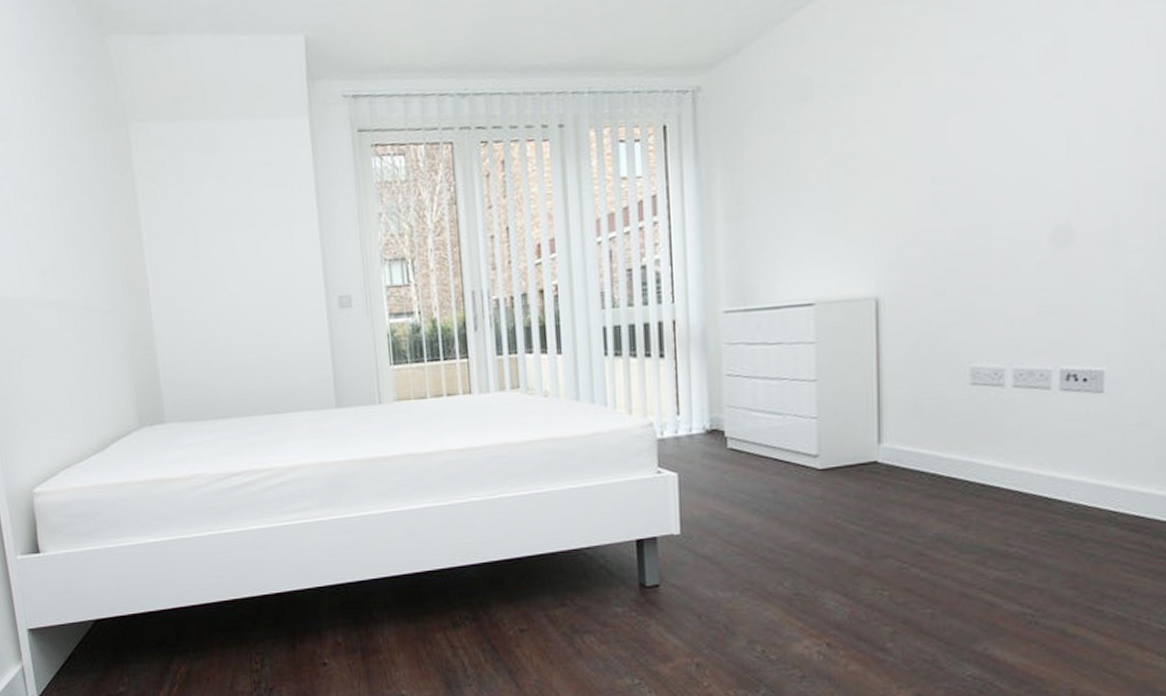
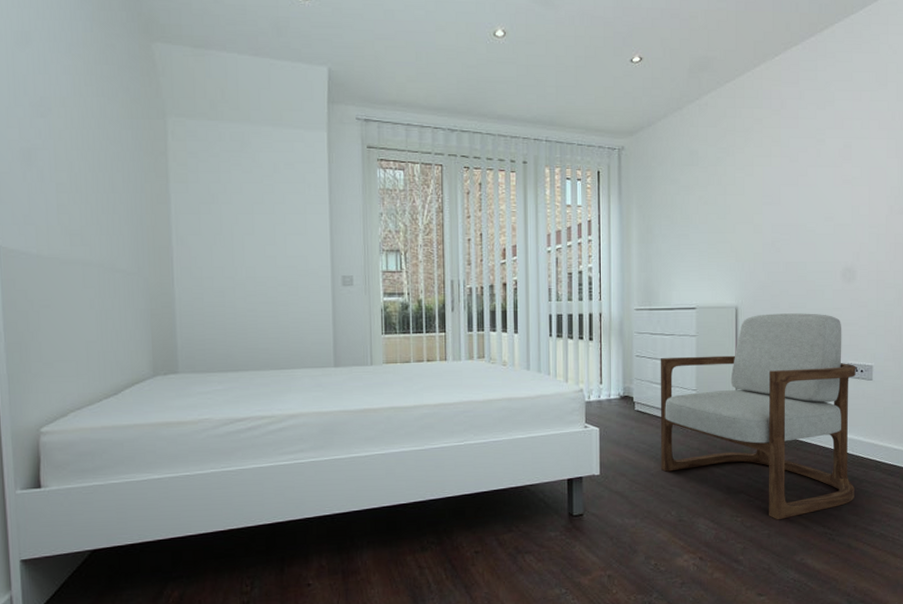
armchair: none [762,299,1075,595] -> present [660,313,856,520]

